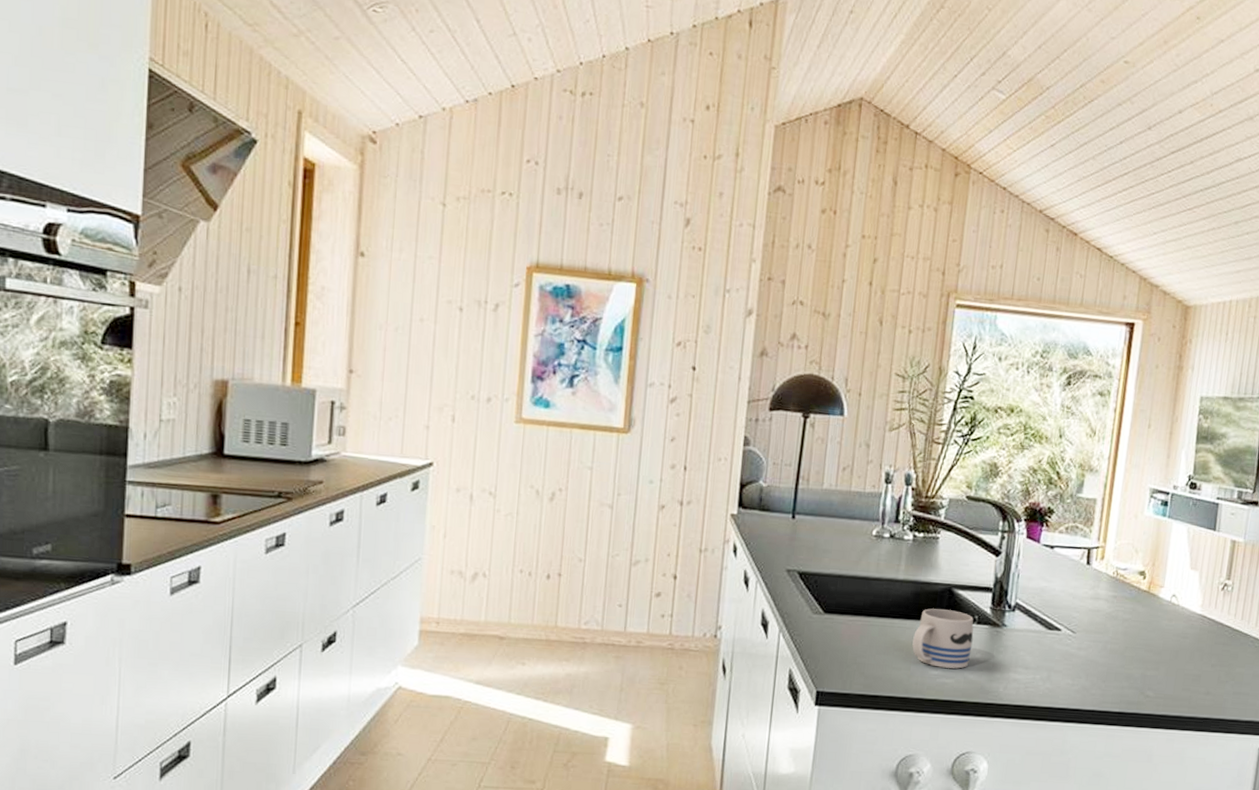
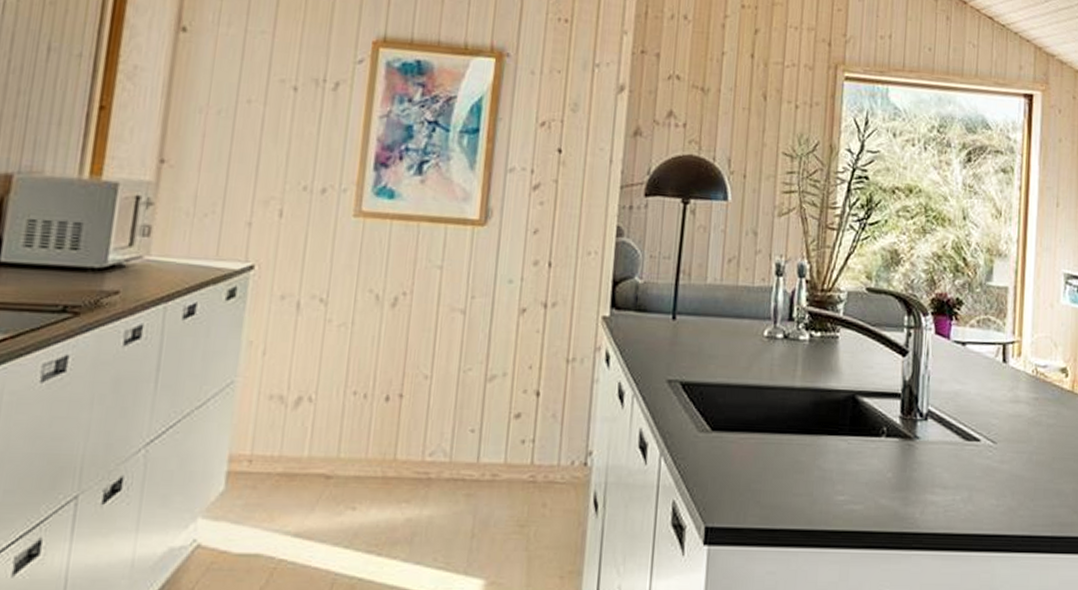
mug: present [912,608,974,669] -> none [814,420,883,492]

